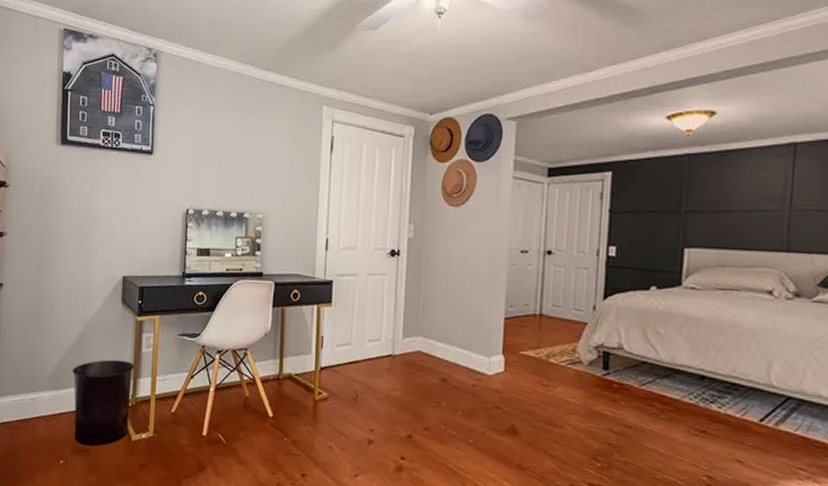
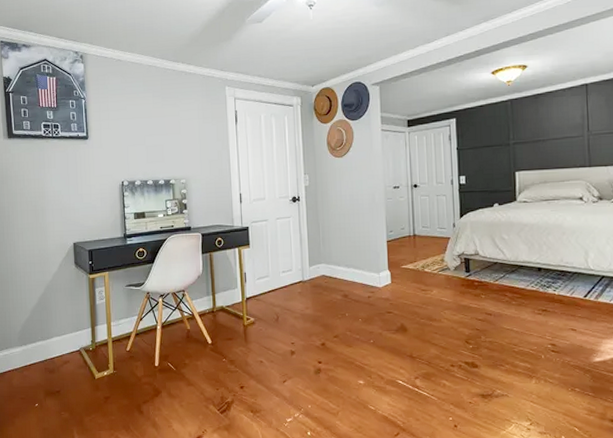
waste bin: present [72,359,135,446] -> none [38,313,92,387]

